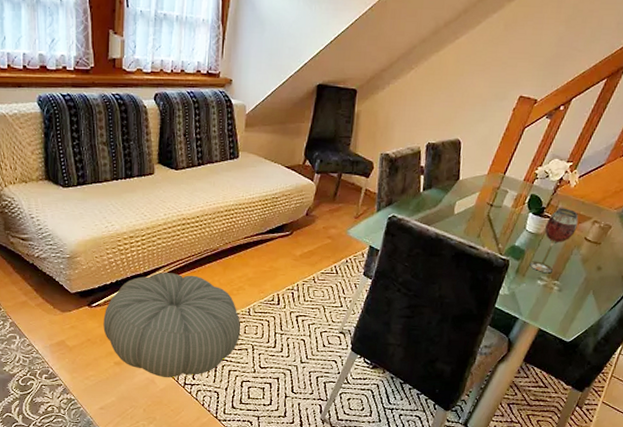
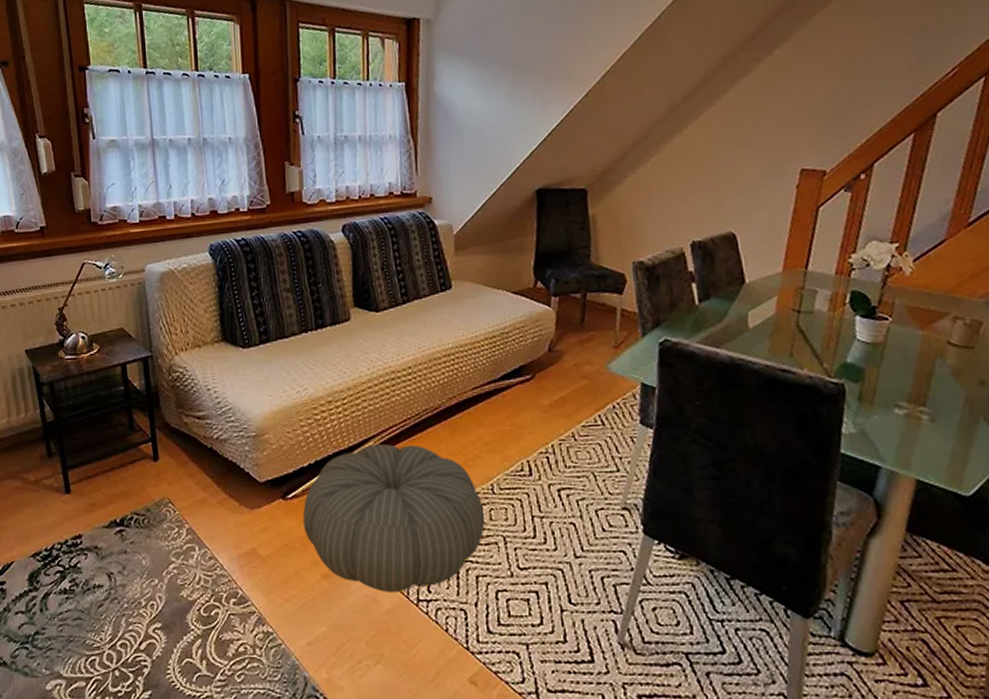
wineglass: present [529,208,579,274] -> none [875,304,932,398]

